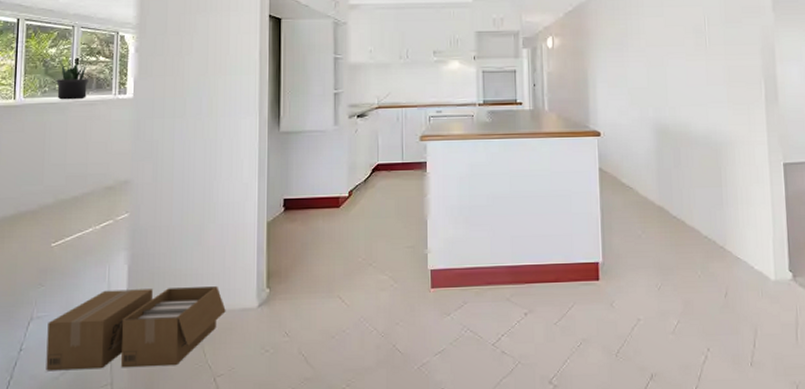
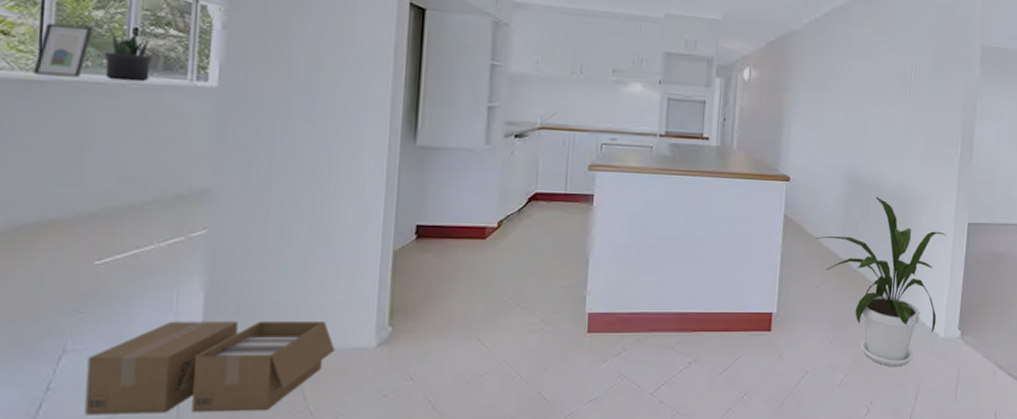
picture frame: none [11,61,49,102] -> present [33,23,93,78]
house plant: none [632,145,765,313] -> present [816,197,947,367]

